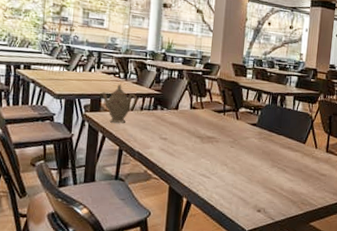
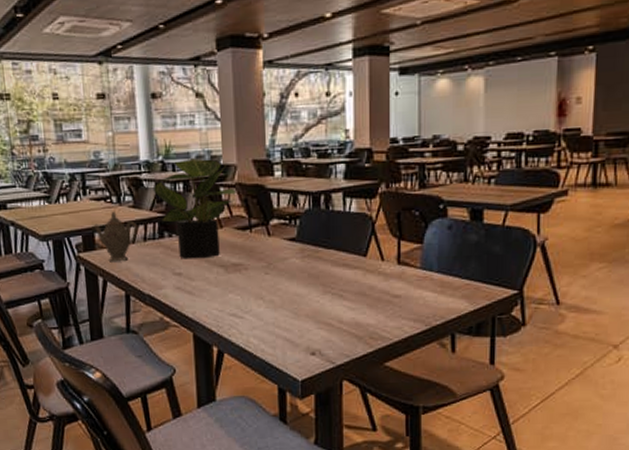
potted plant: none [154,55,218,130] -> present [152,158,237,260]

